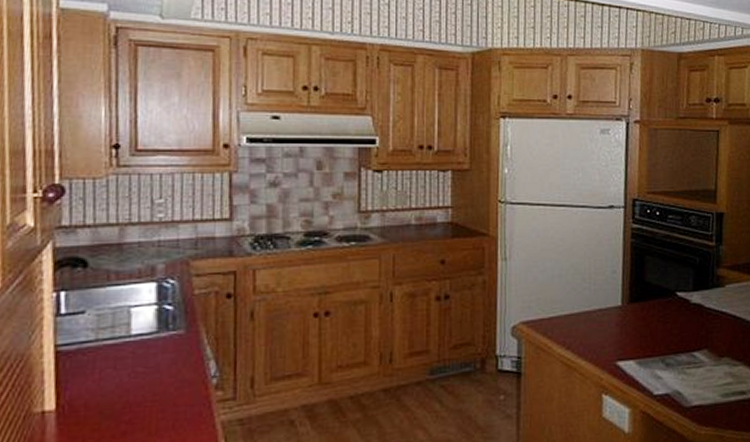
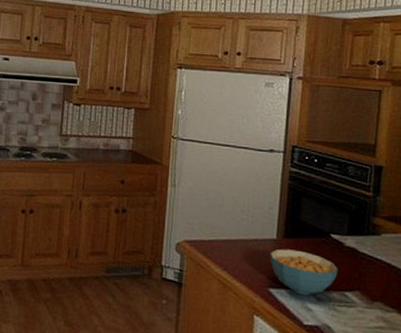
cereal bowl: none [615,314,686,363] -> present [270,249,338,295]

